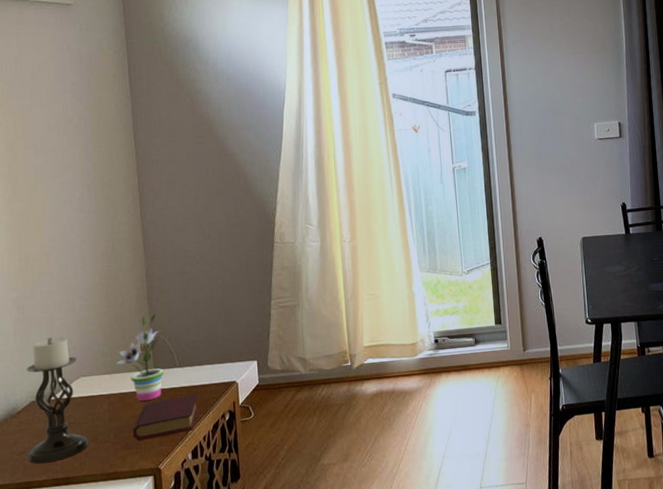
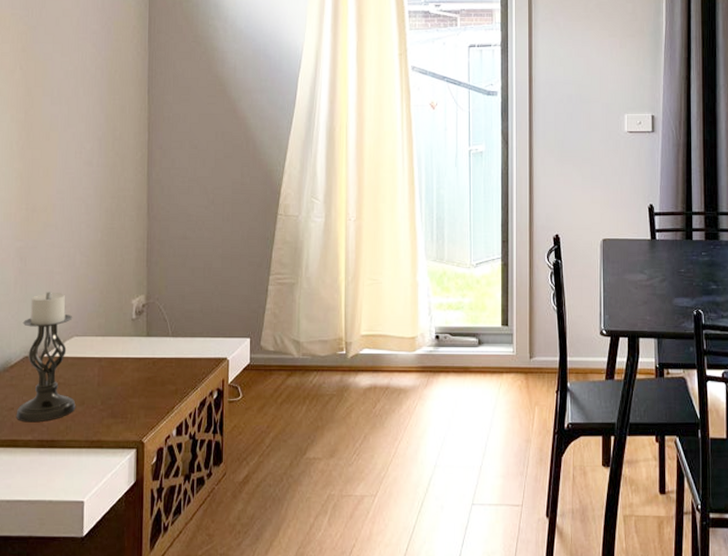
potted plant: present [116,313,164,402] -> none [110,277,156,369]
book: present [133,393,199,440] -> none [120,366,188,410]

